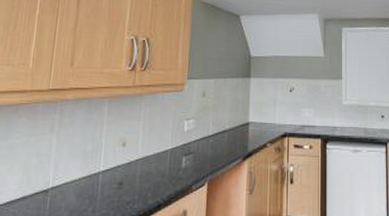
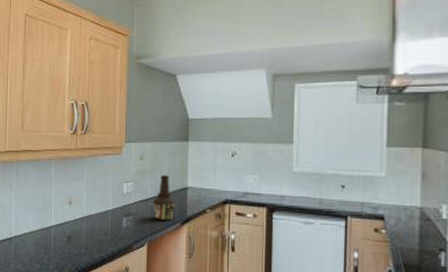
bottle: none [214,111,238,158] -> present [153,175,176,221]

